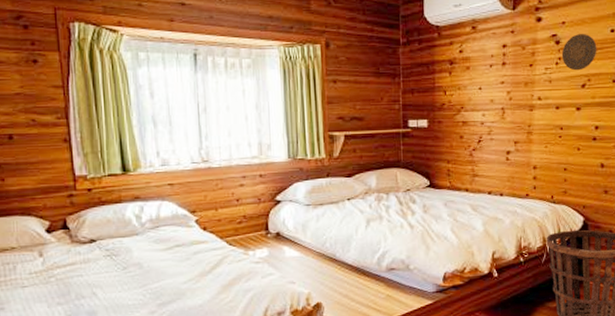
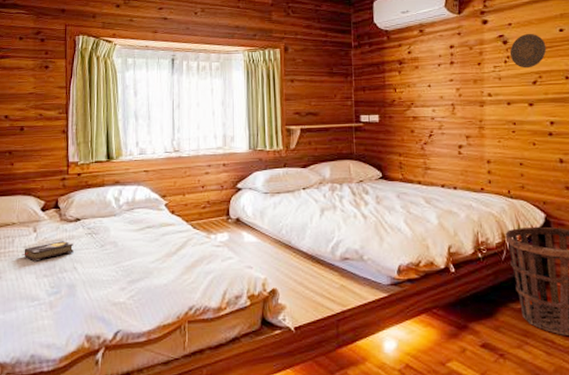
hardback book: none [27,265,91,289] -> present [21,241,74,262]

